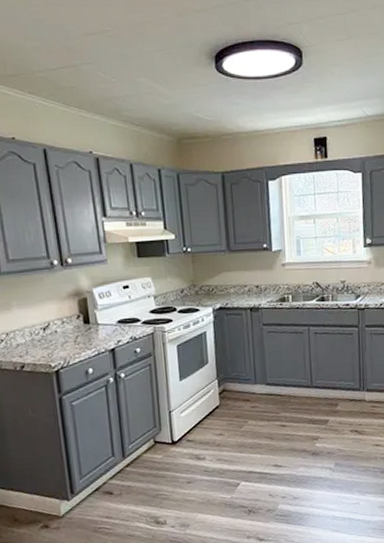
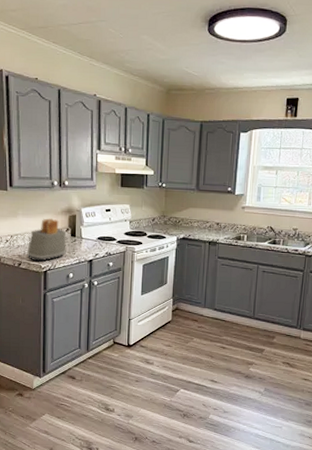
toaster: none [29,305,81,361] -> present [27,218,67,262]

